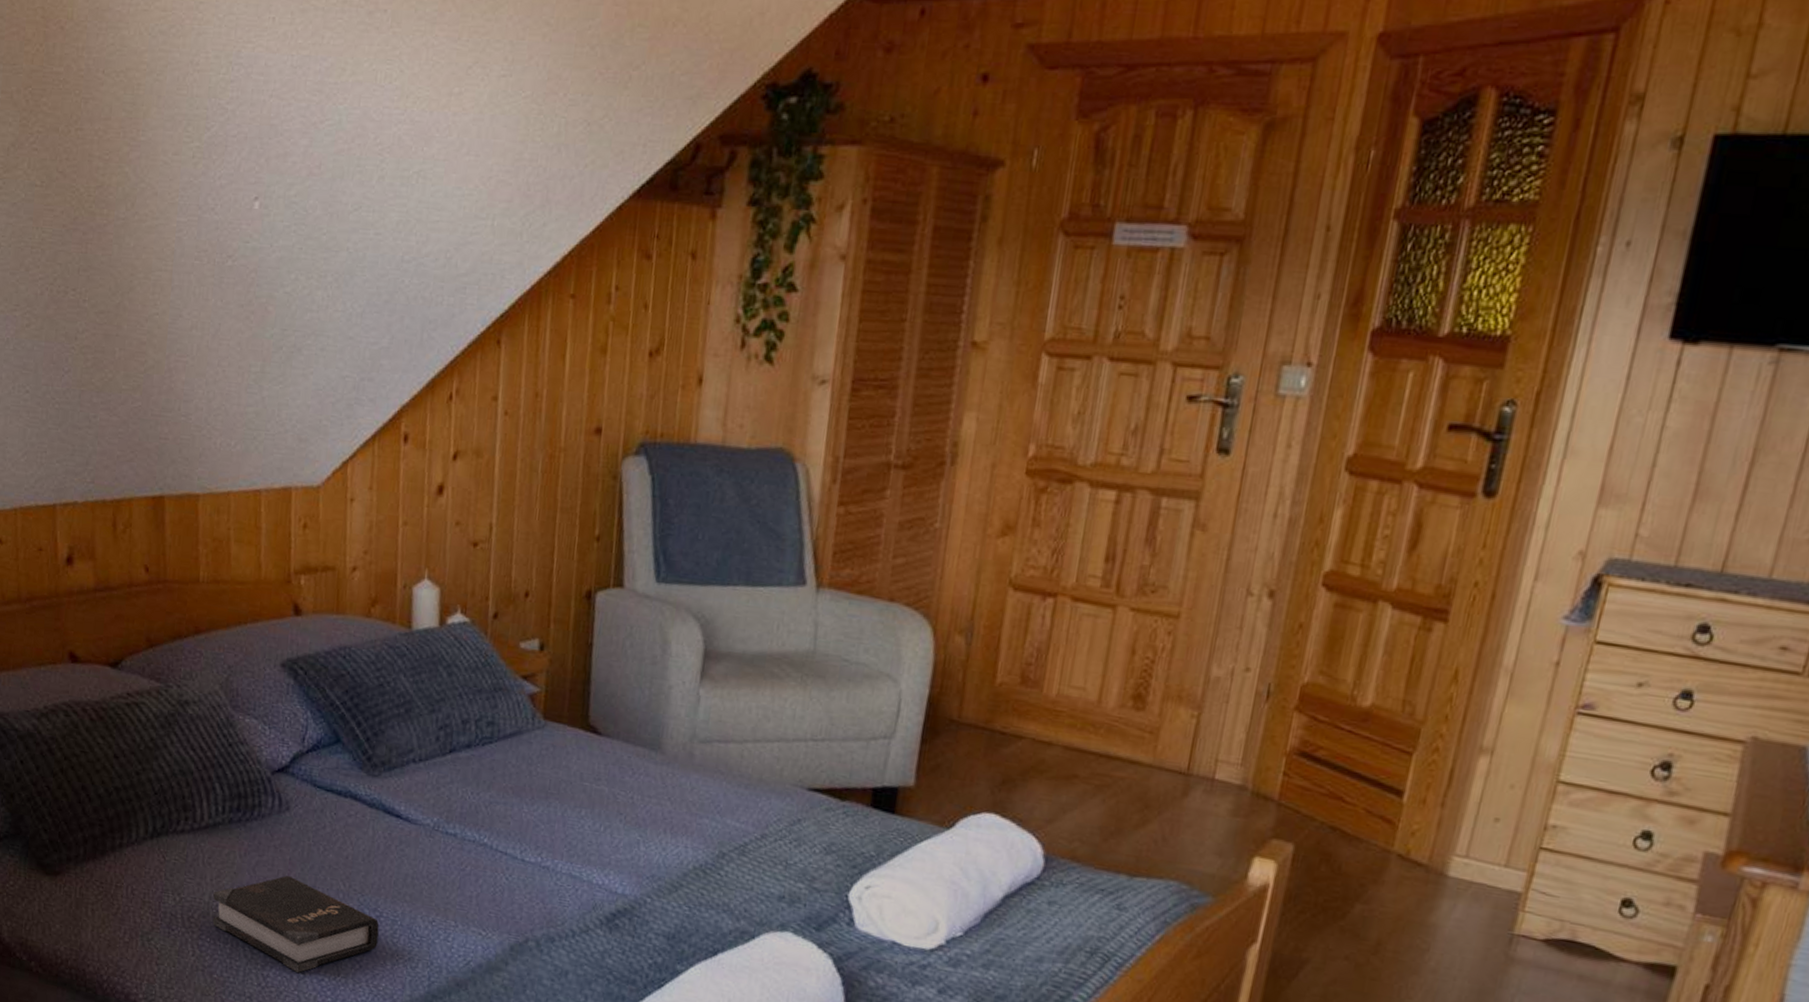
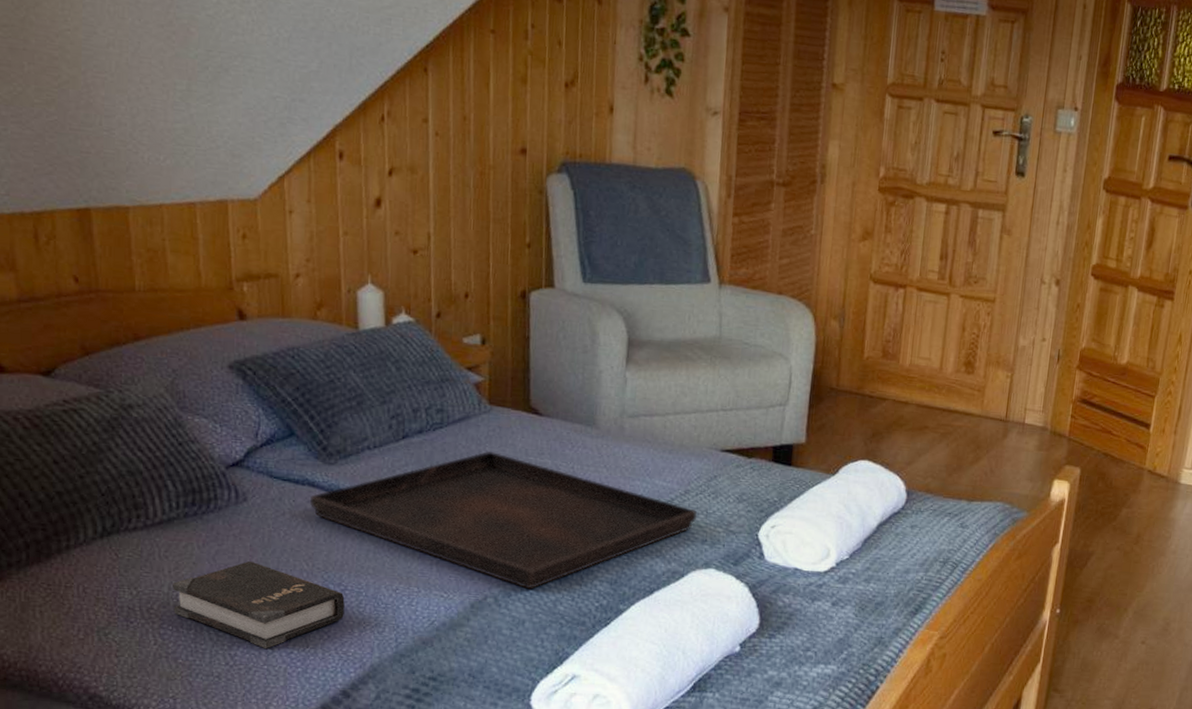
serving tray: none [350,773,774,936] -> present [309,452,697,589]

